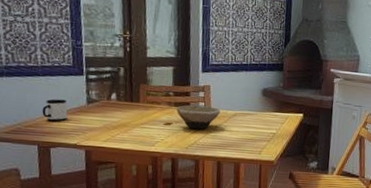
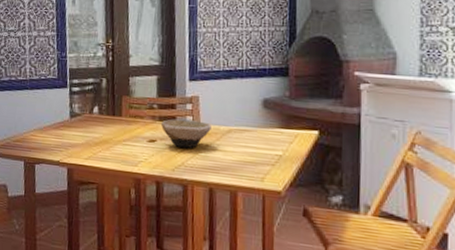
mug: present [42,99,68,122] -> none [29,113,52,137]

